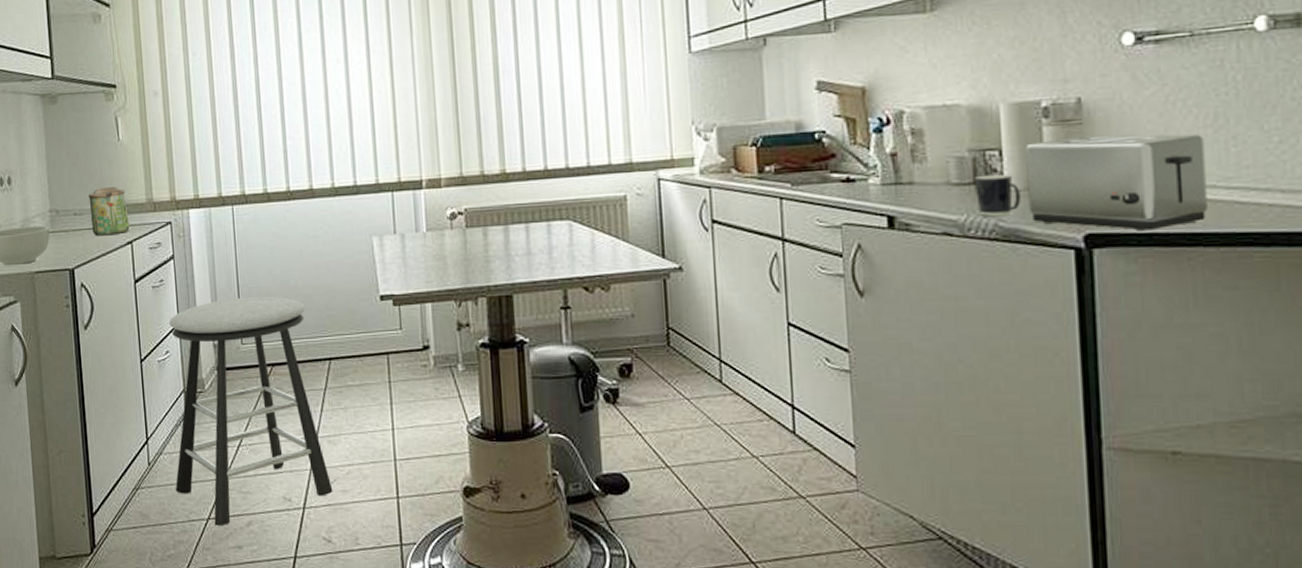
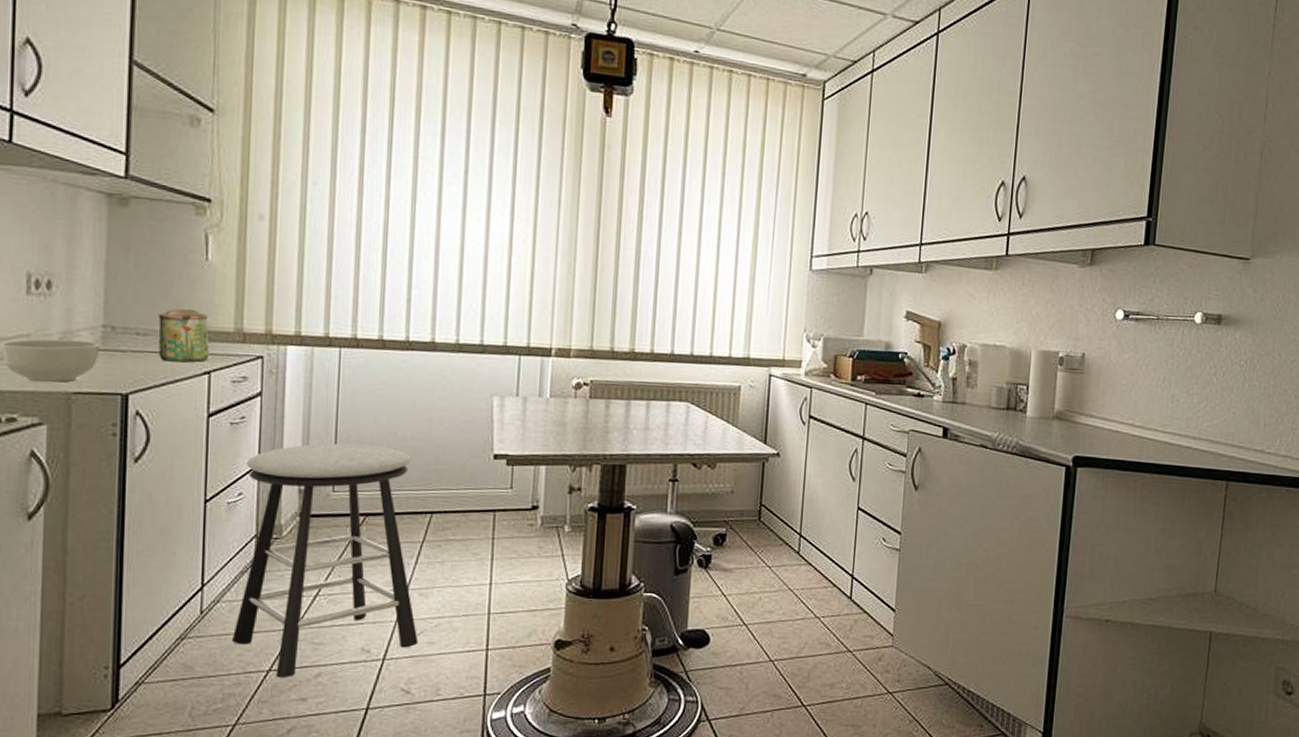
mug: present [973,174,1021,217] -> none [1006,403,1037,437]
toaster: present [1025,134,1207,231] -> none [1040,382,1155,458]

